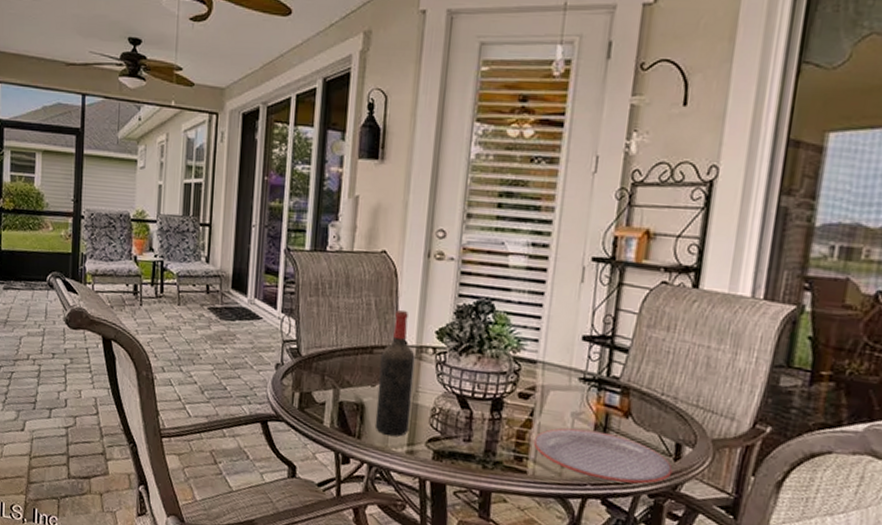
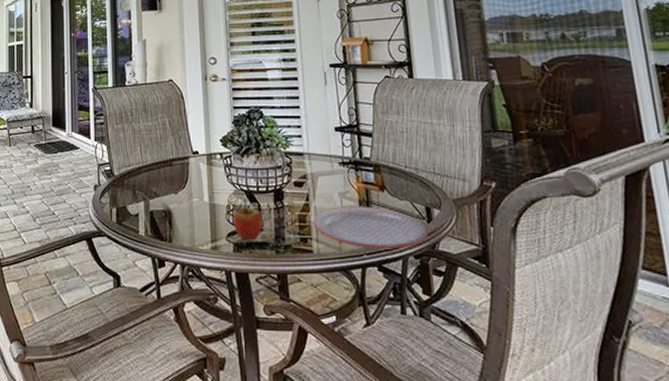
wine bottle: present [374,309,415,437] -> none [179,125,211,235]
apple: none [436,403,473,451] -> present [232,199,263,241]

